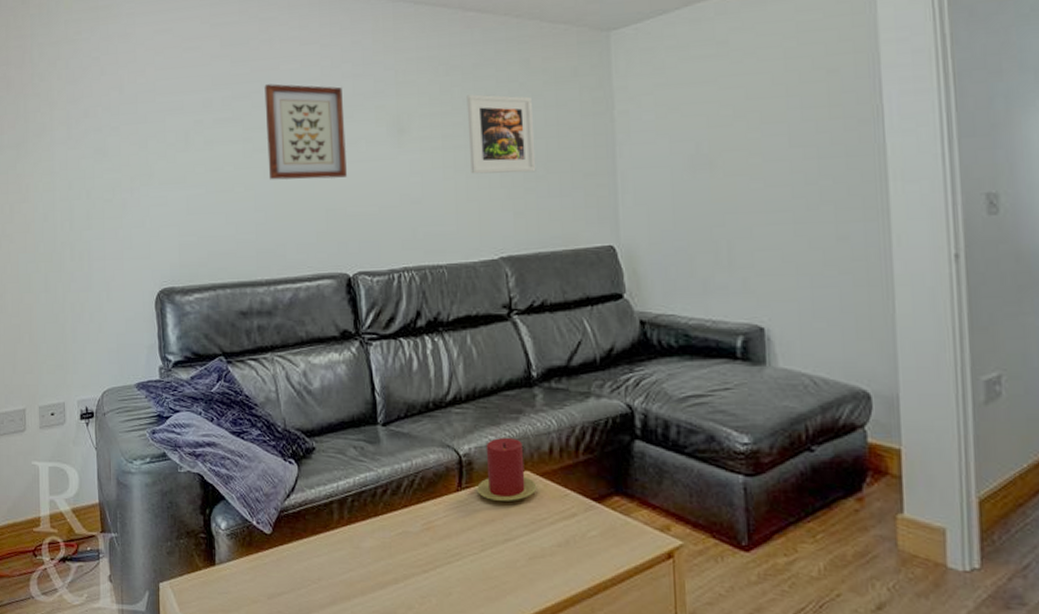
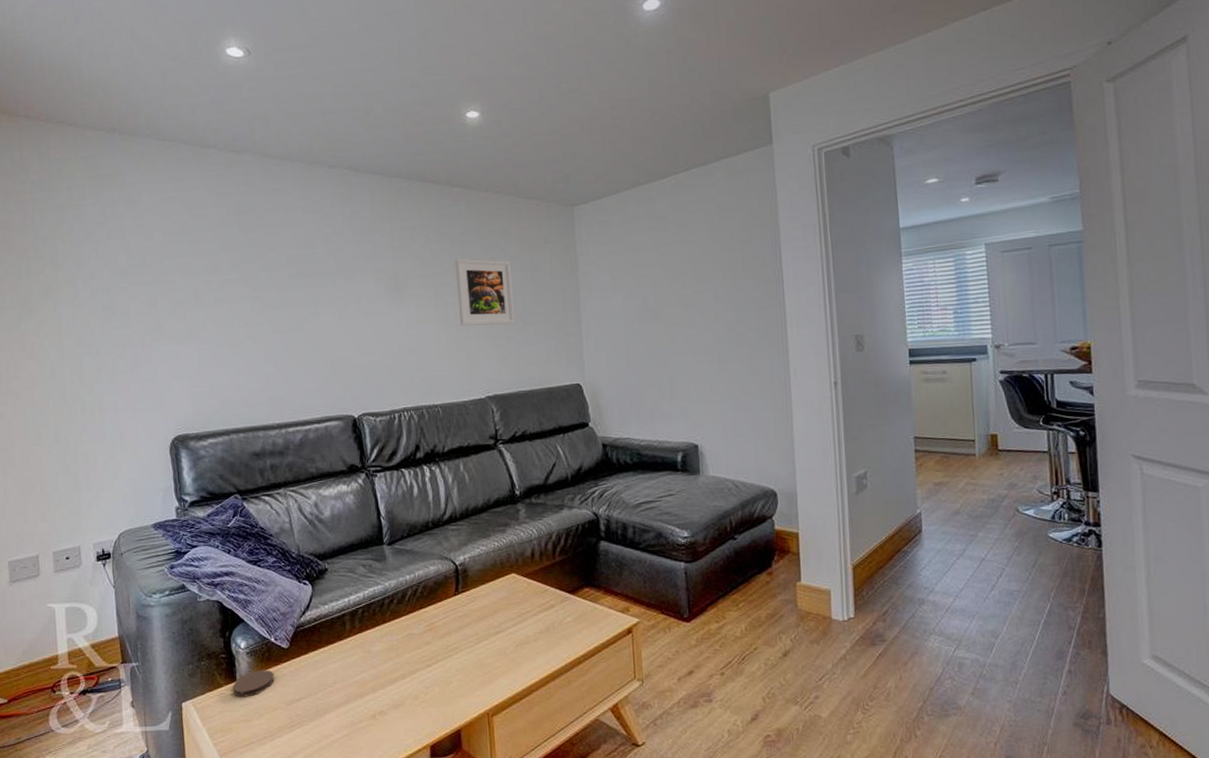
coaster: none [211,555,255,585] -> present [232,669,275,697]
wall art: present [264,83,347,180] -> none [271,248,350,335]
candle: present [477,438,537,501] -> none [472,547,522,601]

